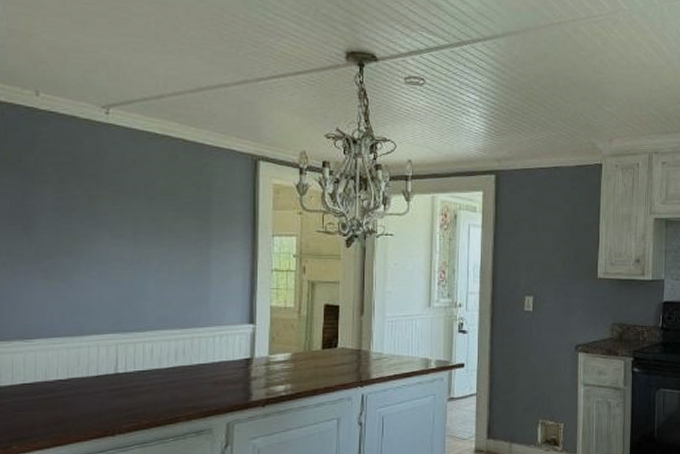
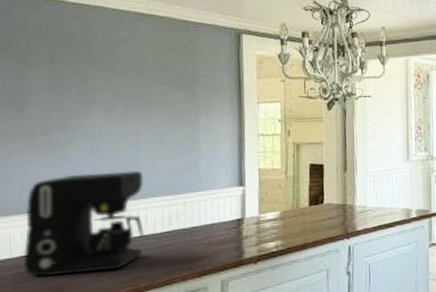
coffee maker: none [25,301,151,407] -> present [23,170,144,277]

